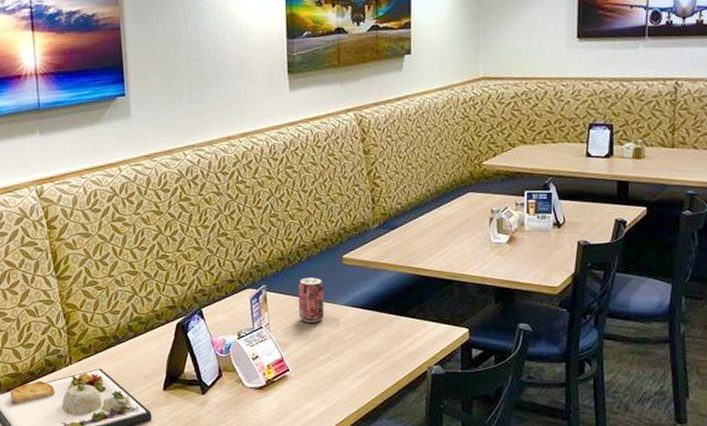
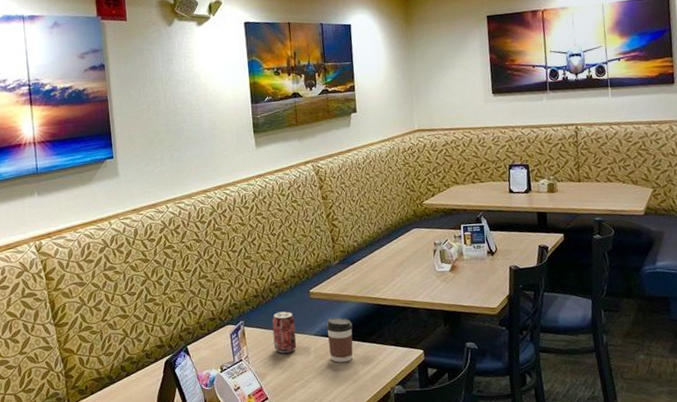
coffee cup: none [359,287,390,336] -> present [326,317,353,362]

